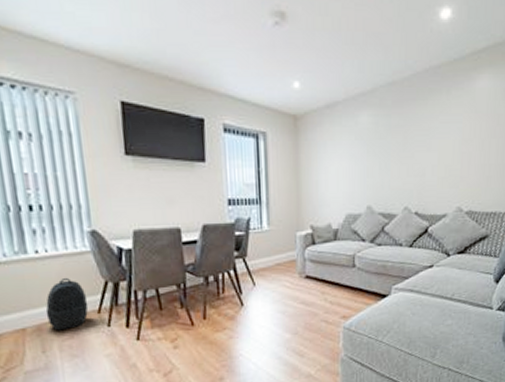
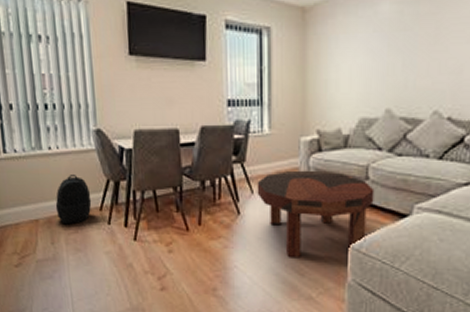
coffee table: none [258,261,360,342] -> present [257,170,375,258]

